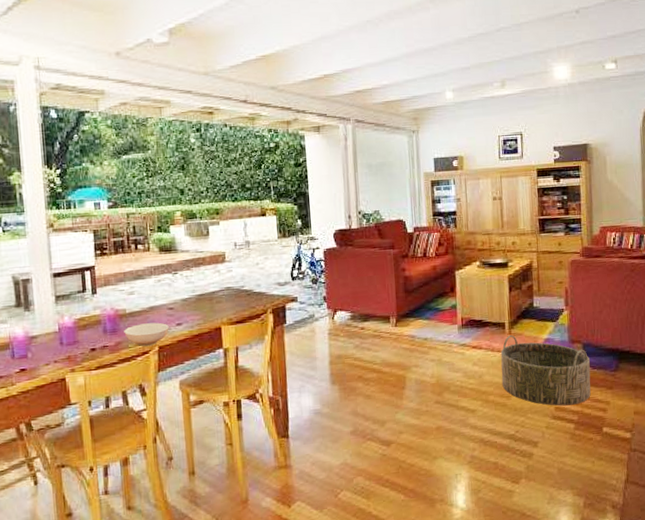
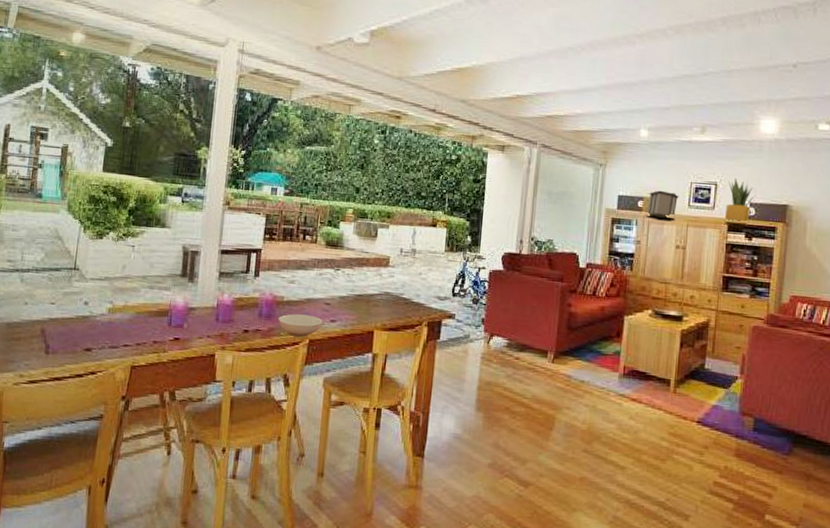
decorative box: none [461,147,490,177] -> present [645,190,679,222]
basket: present [500,334,591,406] -> none [658,393,760,483]
planter: none [532,126,559,172] -> present [725,179,757,228]

